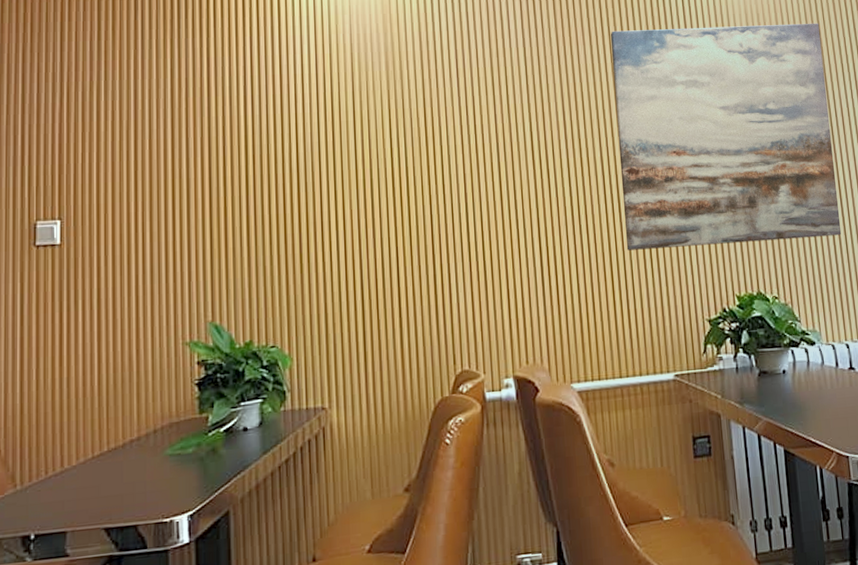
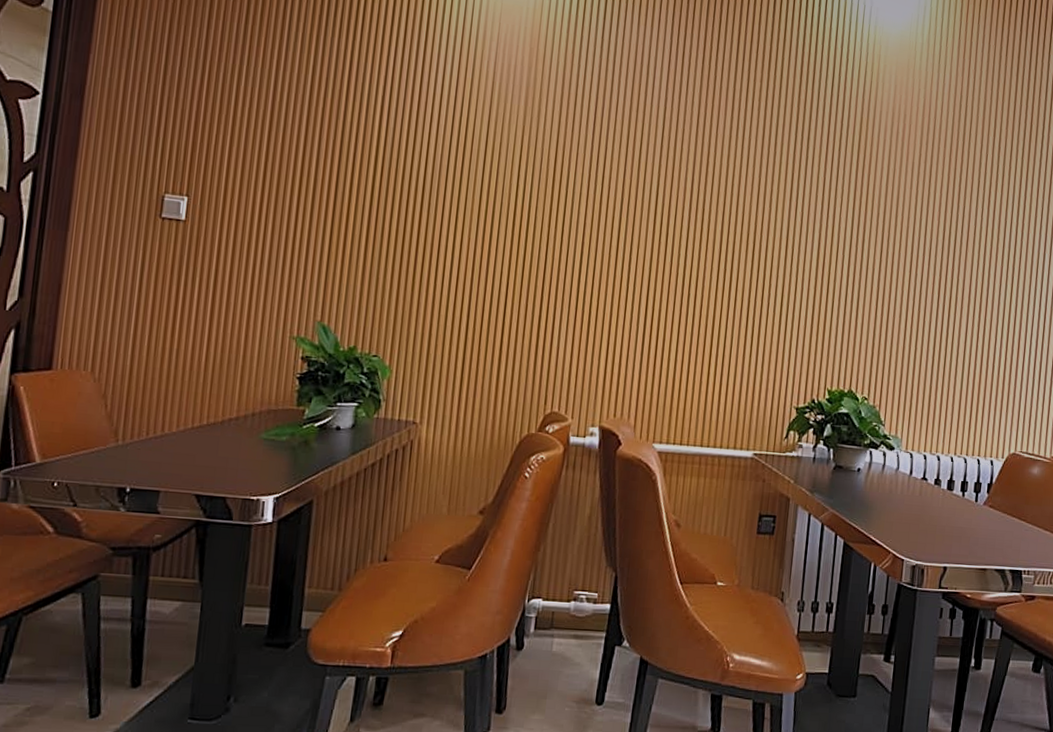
wall art: present [610,23,842,251] -> none [730,106,965,350]

